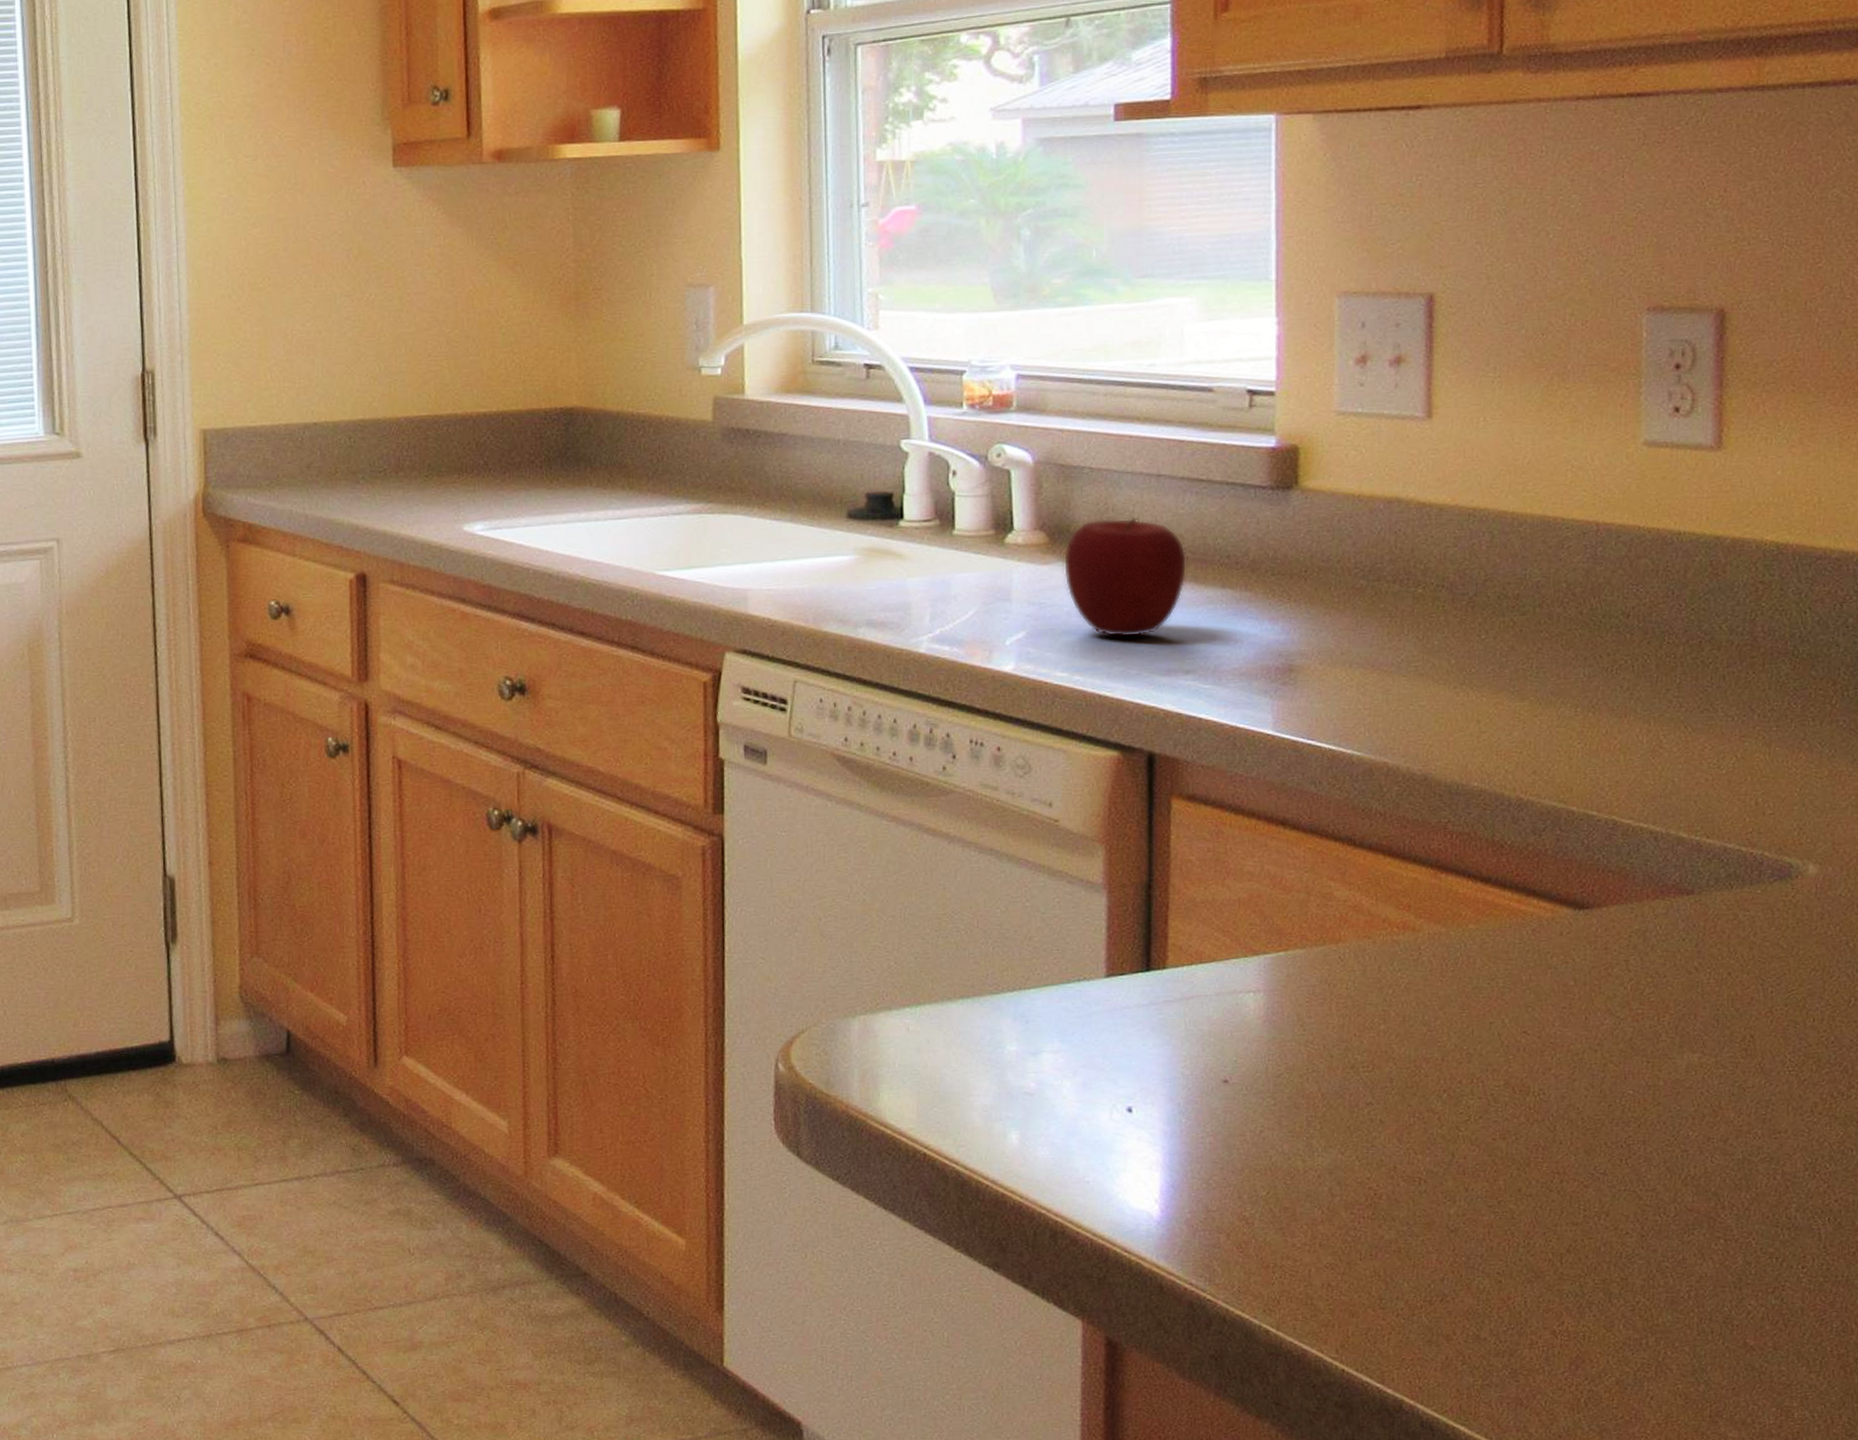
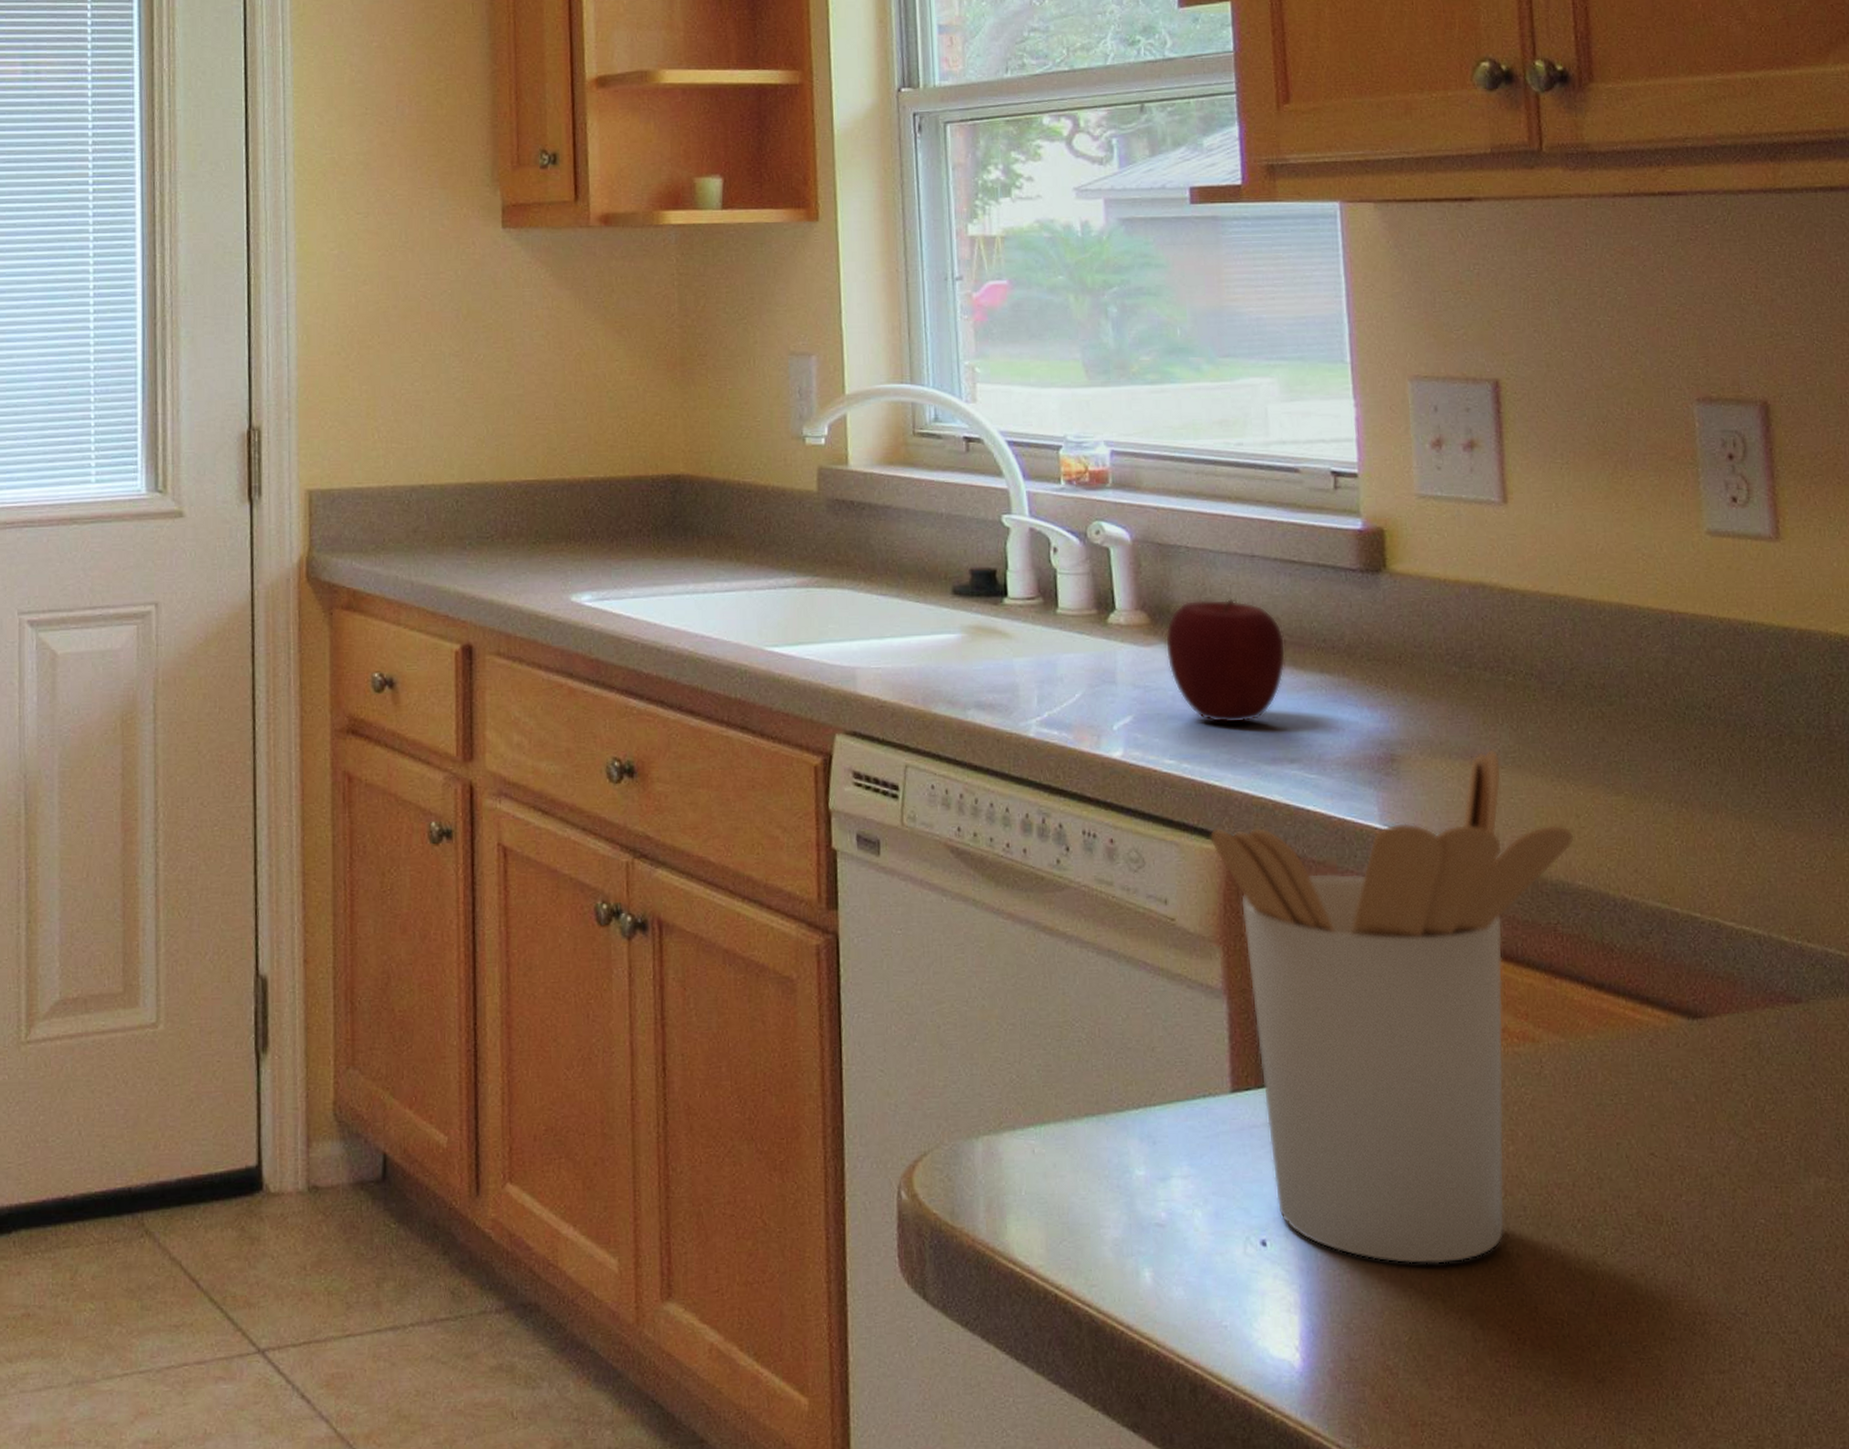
utensil holder: none [1097,658,1473,1129] -> present [1209,749,1575,1265]

